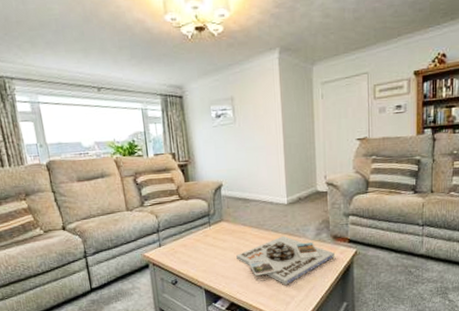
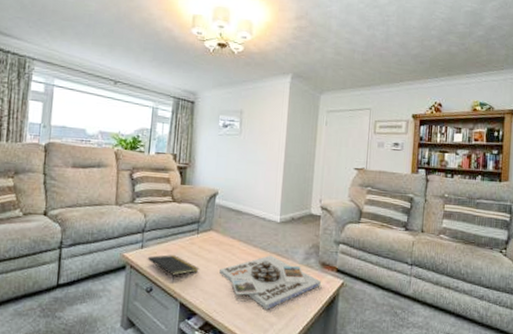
notepad: none [166,249,217,273] -> present [147,255,199,282]

